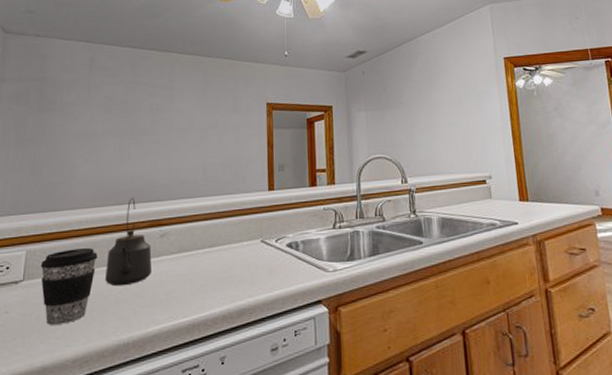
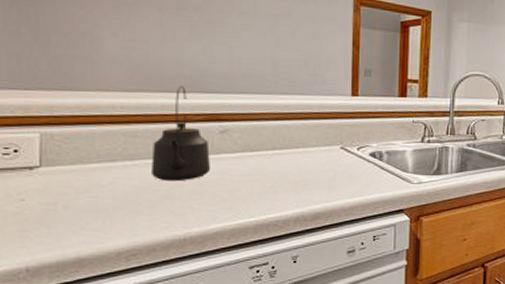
coffee cup: present [40,248,98,325] -> none [62,137,140,216]

